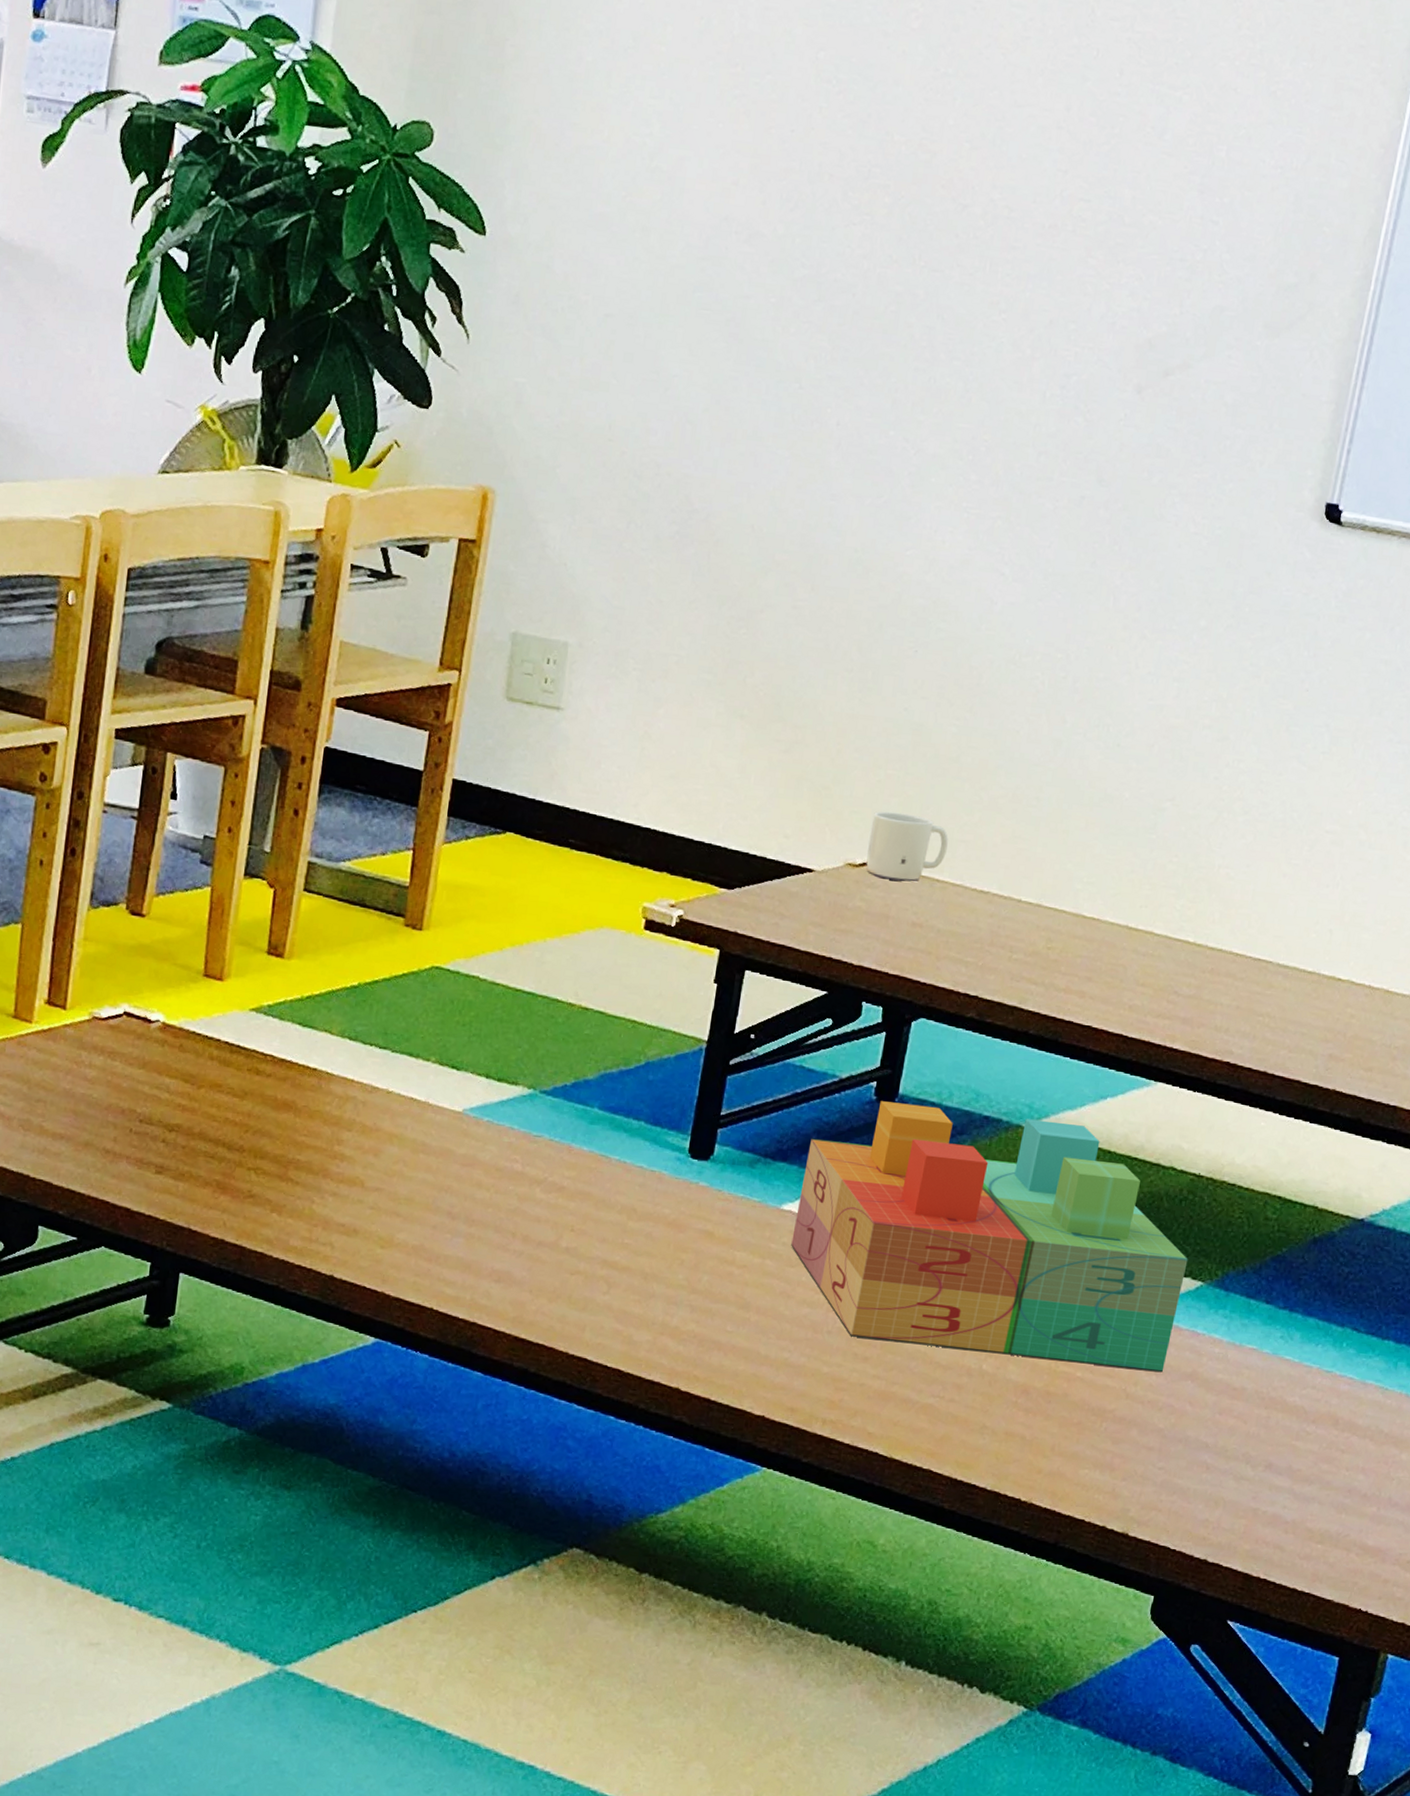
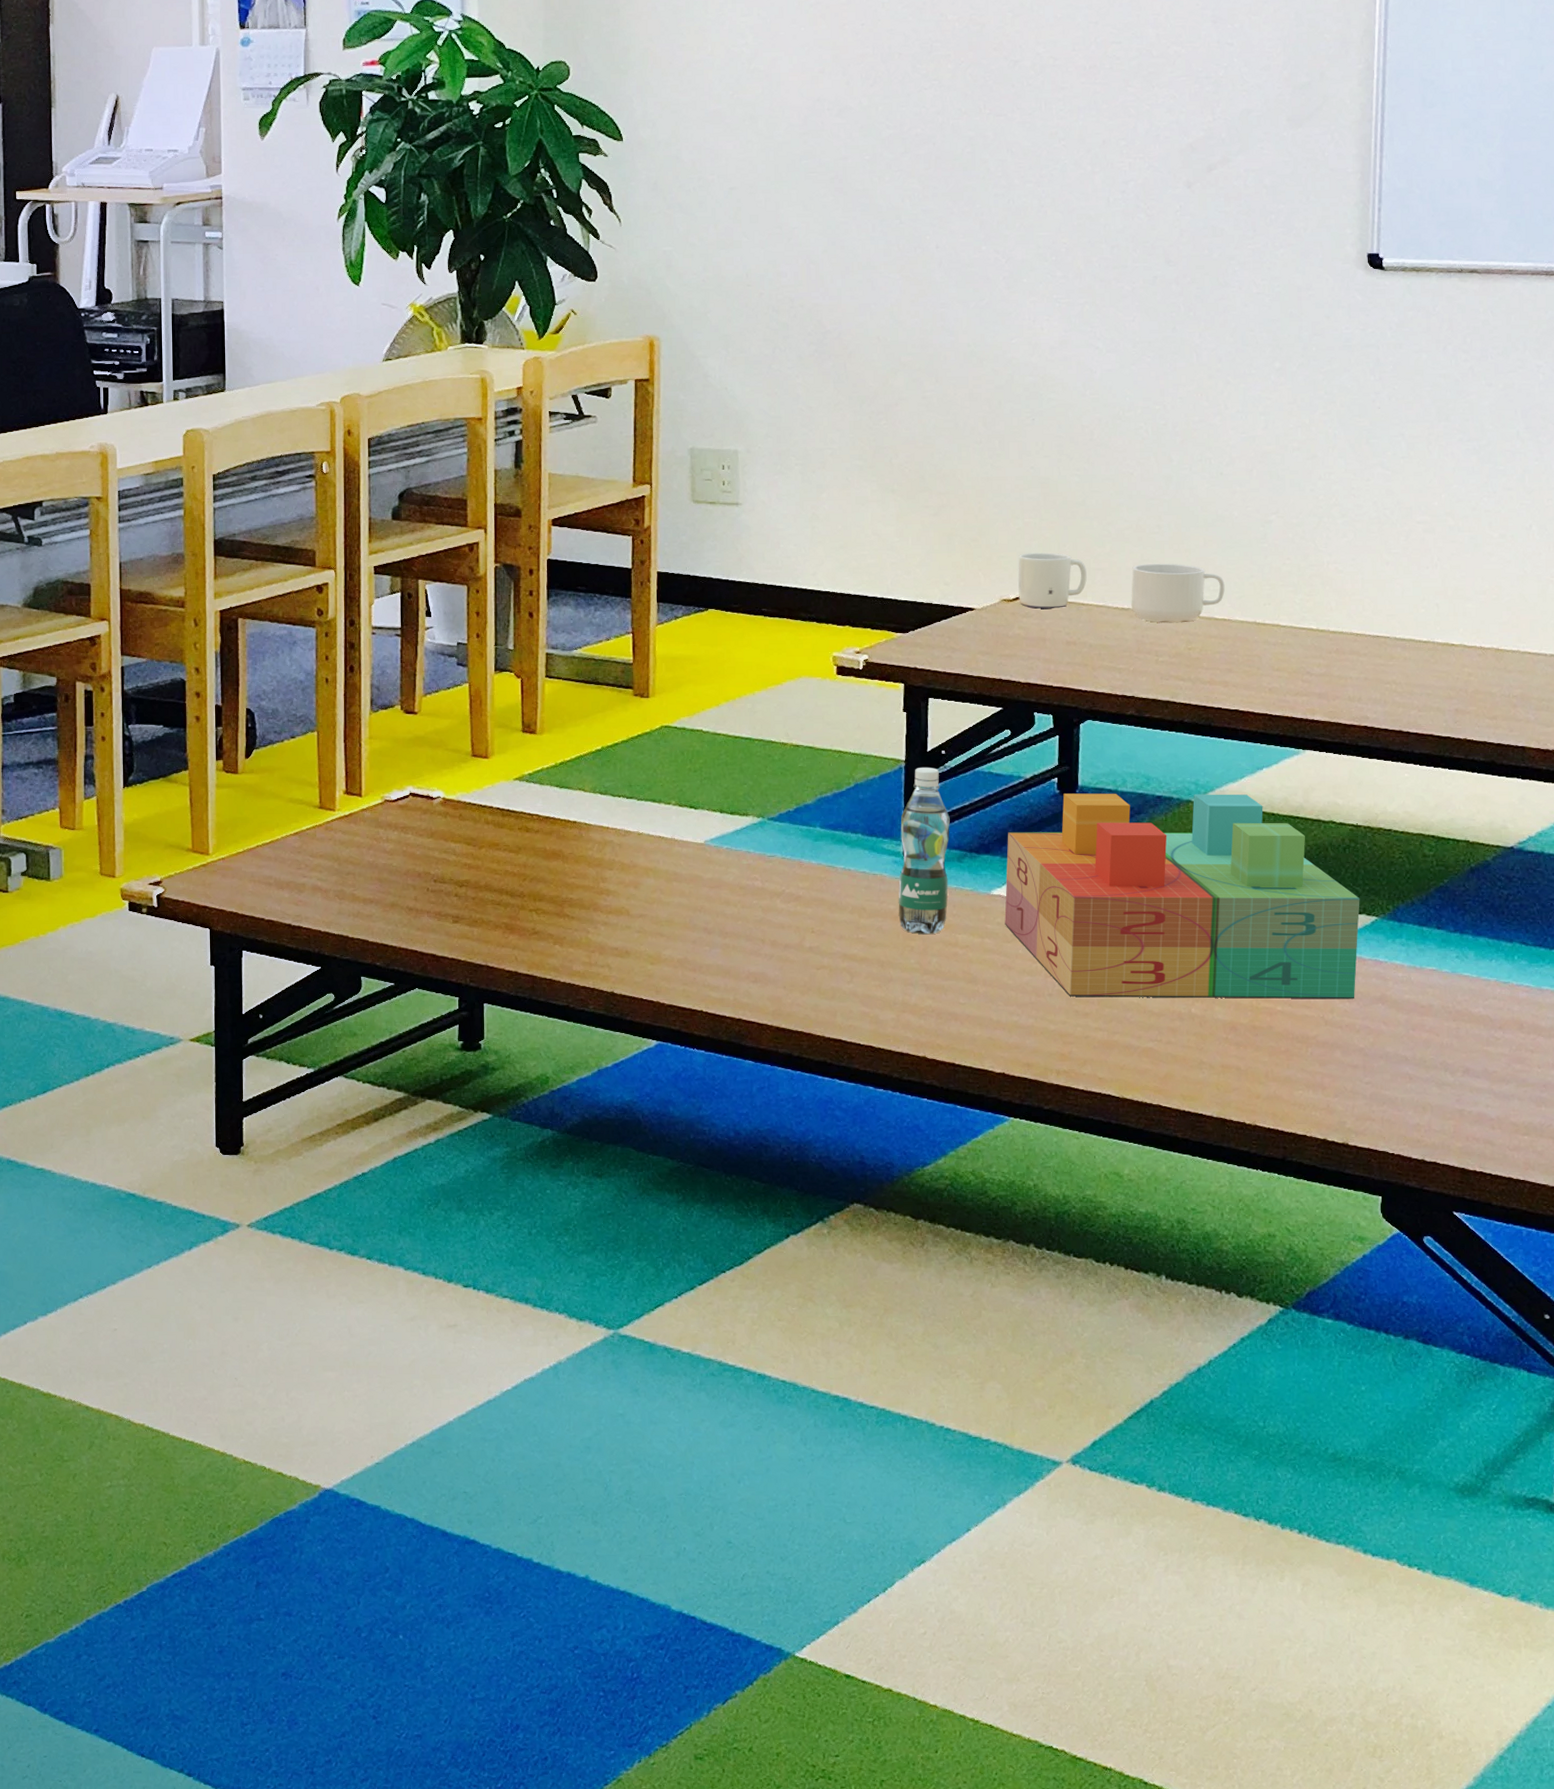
bottle: none [672,1051,748,1248] -> present [898,767,950,934]
cup: none [991,841,1101,917] -> present [1131,563,1225,623]

